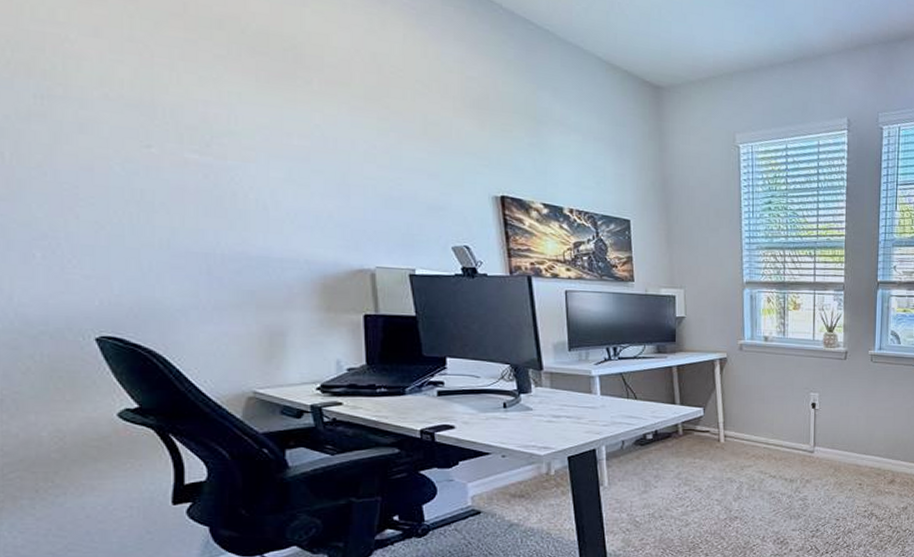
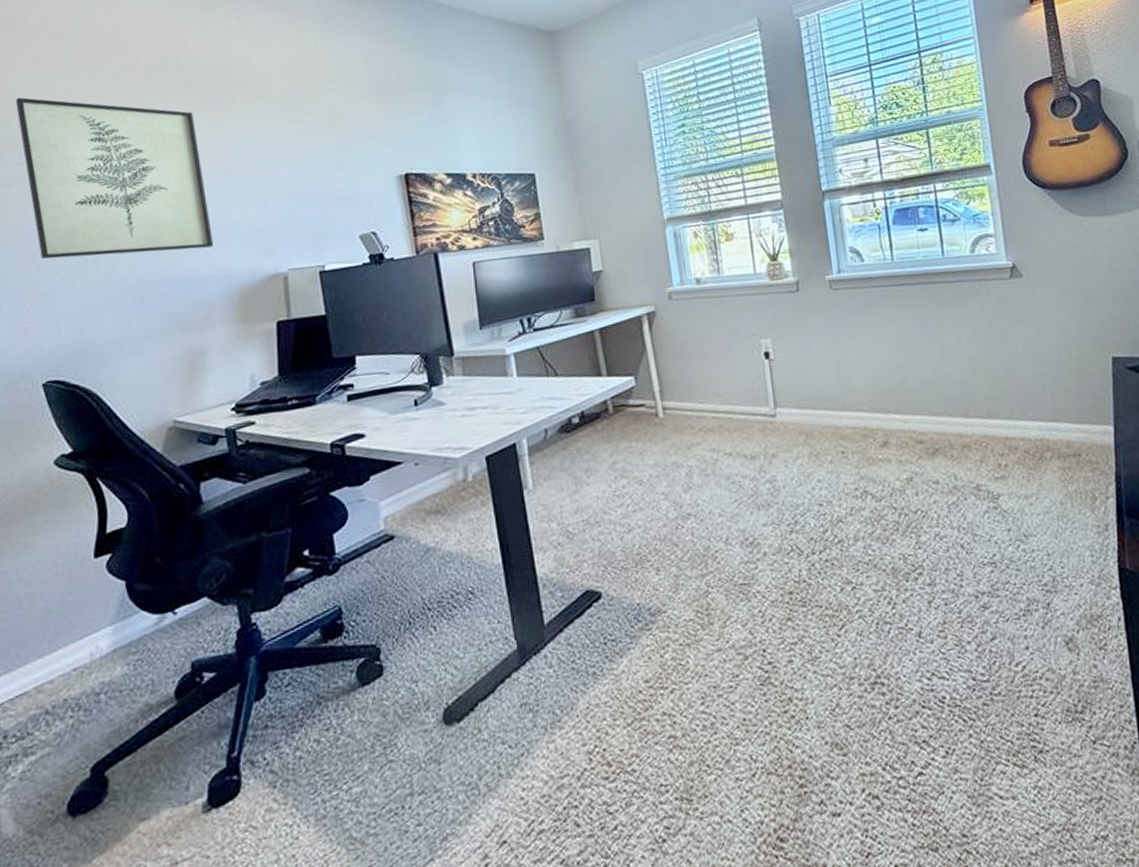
wall art: none [23,18,292,231] -> present [15,97,214,259]

